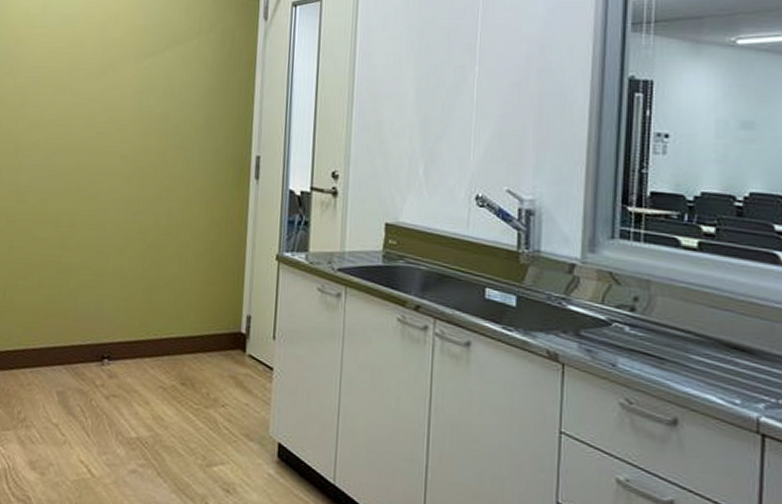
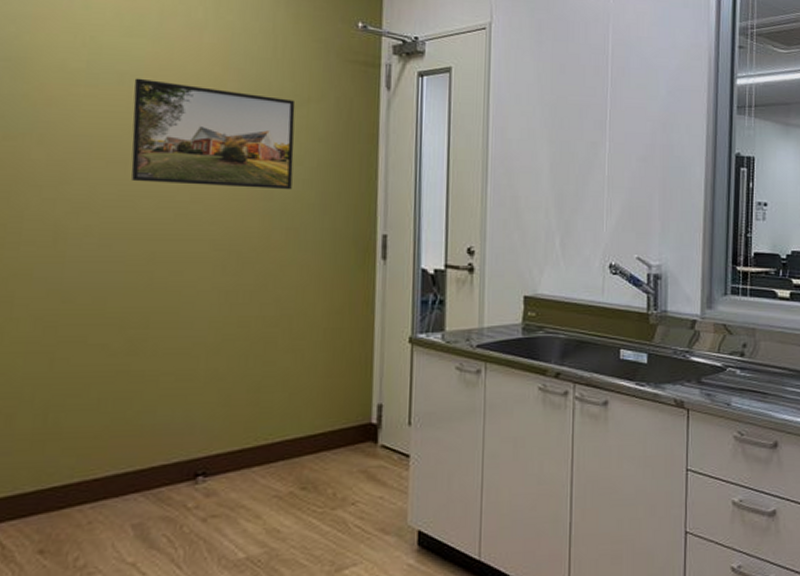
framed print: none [68,19,189,113] -> present [131,78,296,190]

